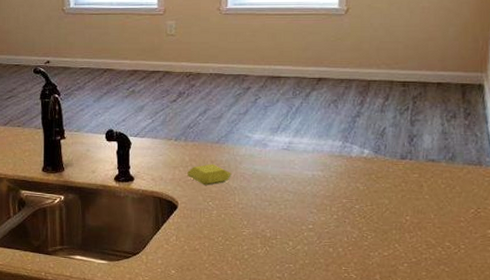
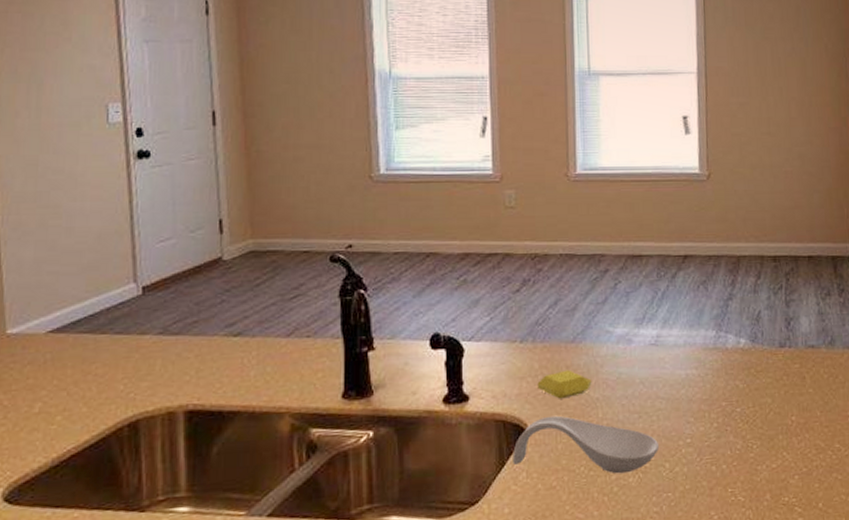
spoon rest: none [166,197,285,246] -> present [513,415,660,474]

